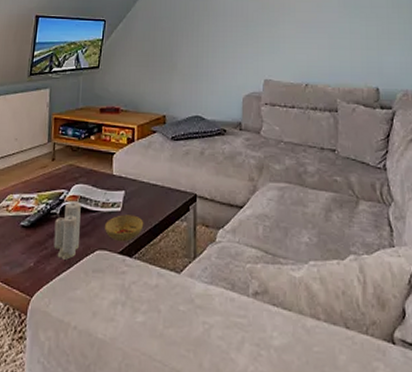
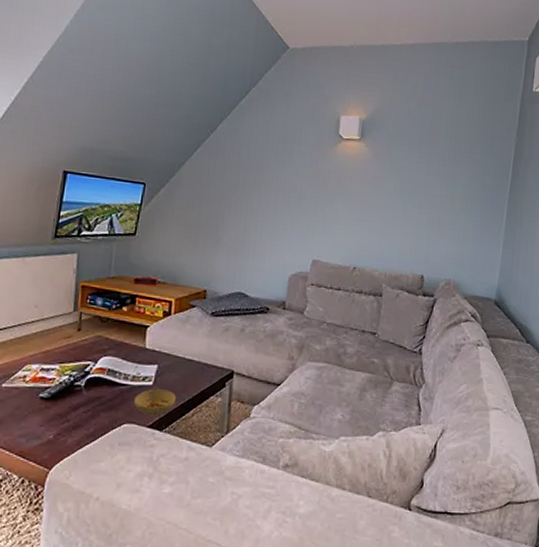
candle: present [53,200,81,260] -> none [76,372,109,433]

